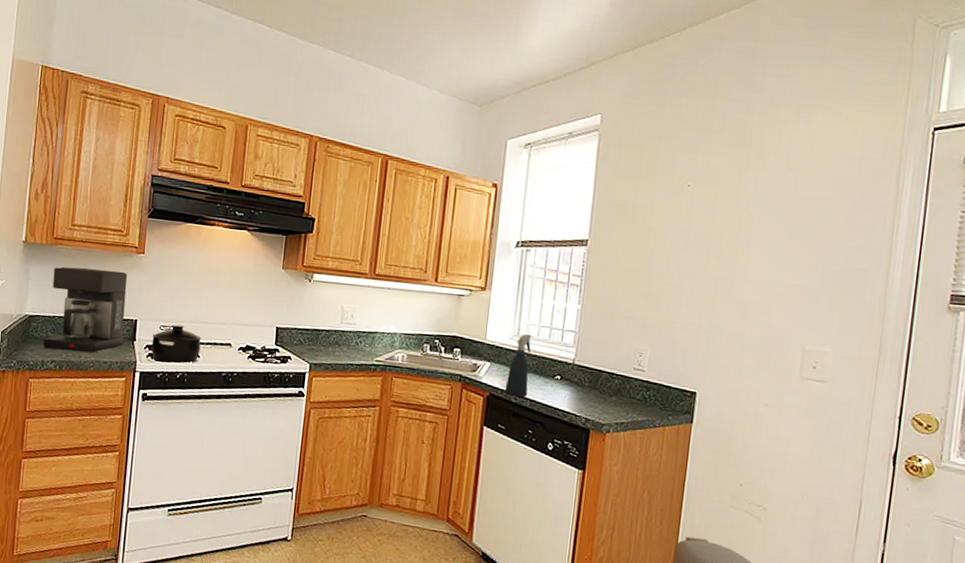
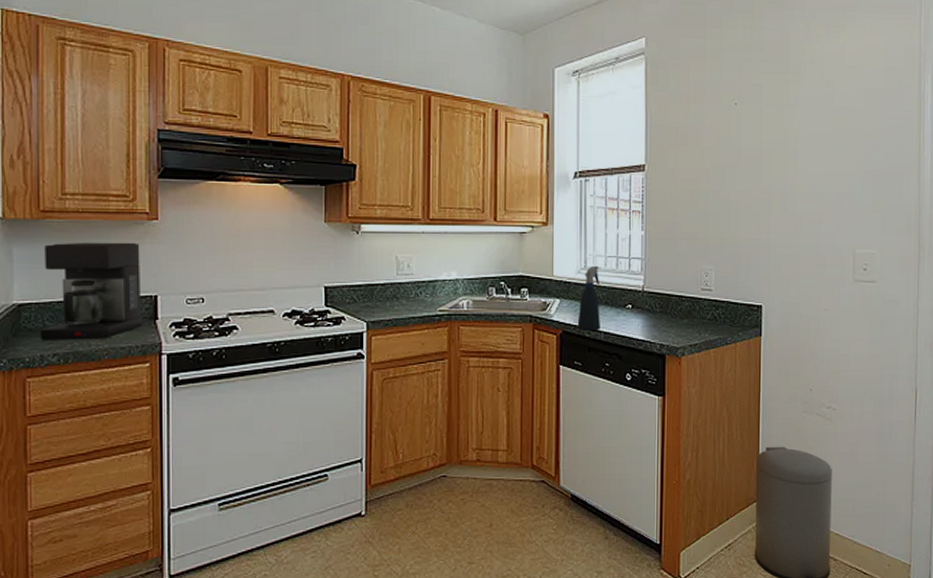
saucepan: present [151,324,202,364] -> none [178,296,238,340]

